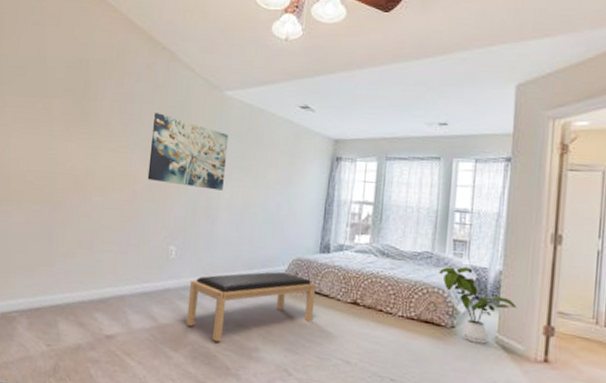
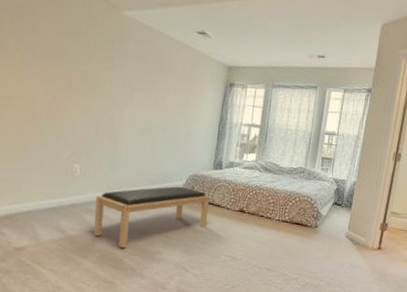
wall art: present [147,113,229,191] -> none [46,29,129,112]
house plant: present [439,267,518,344] -> none [309,179,364,238]

